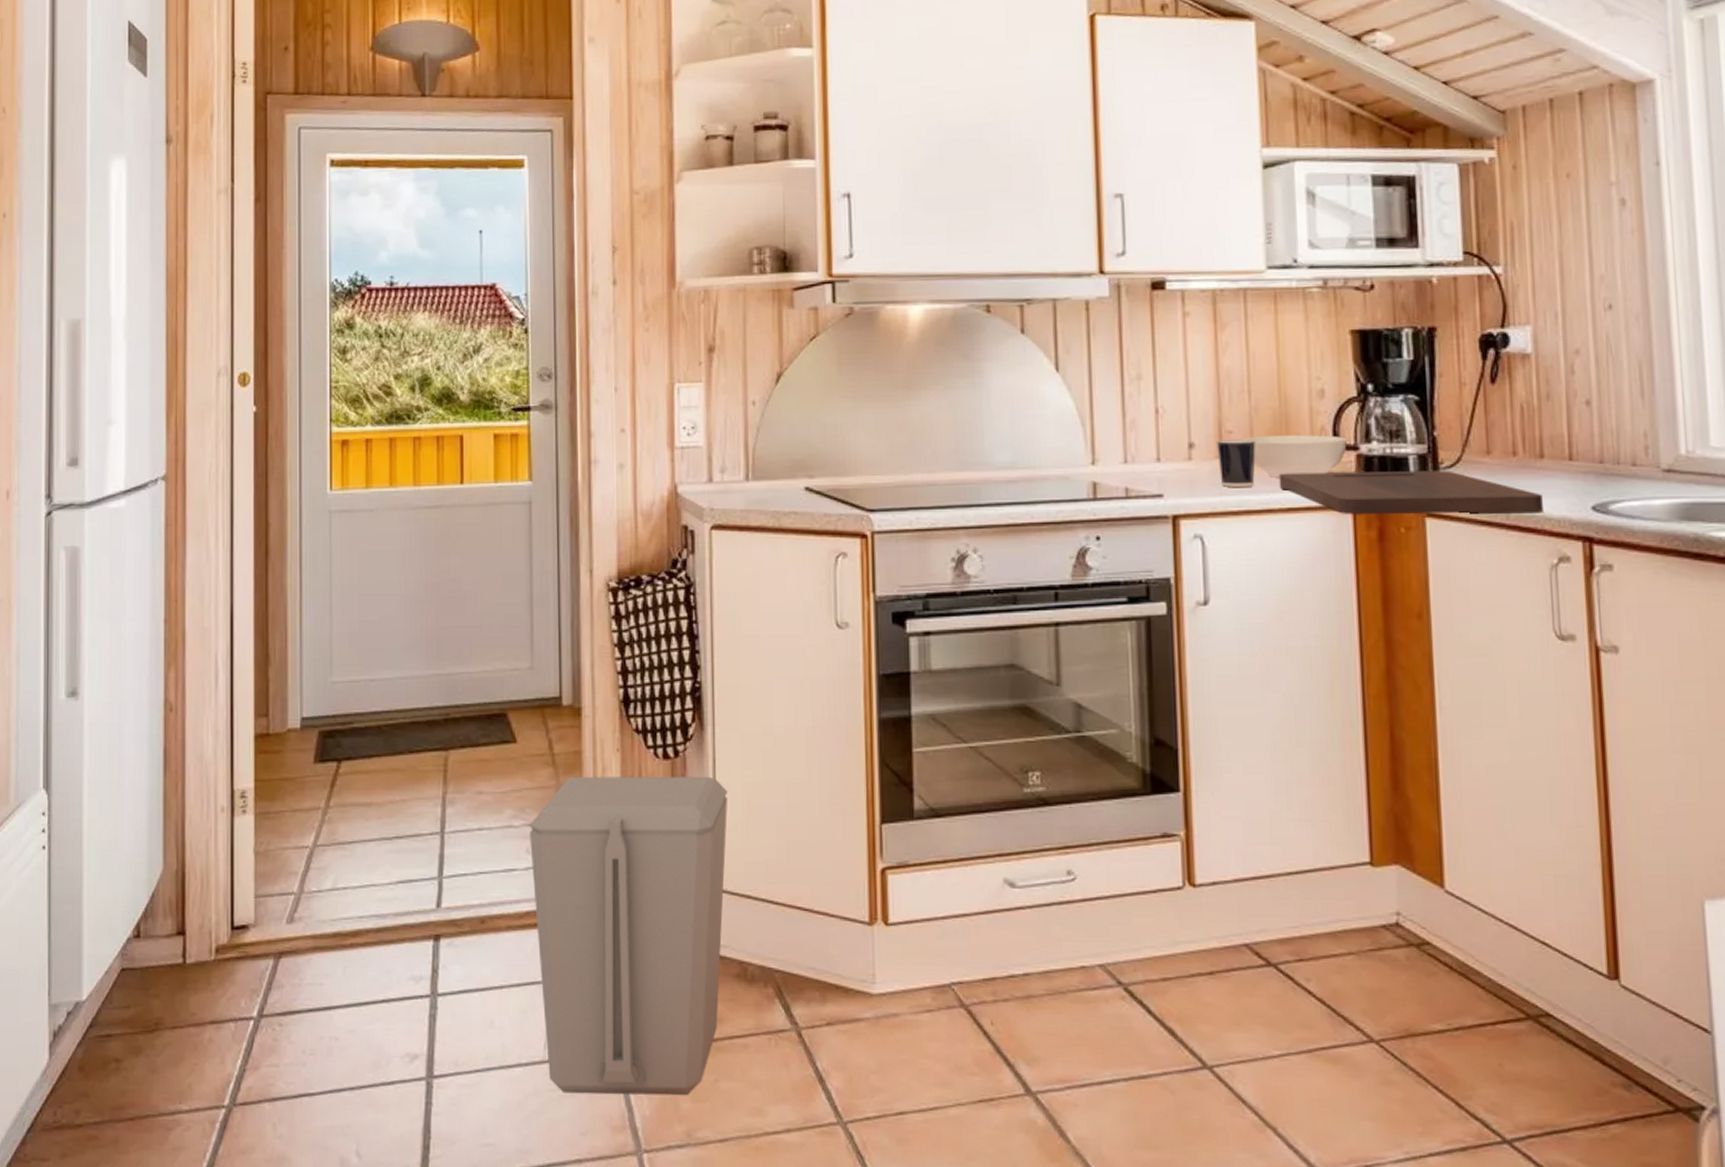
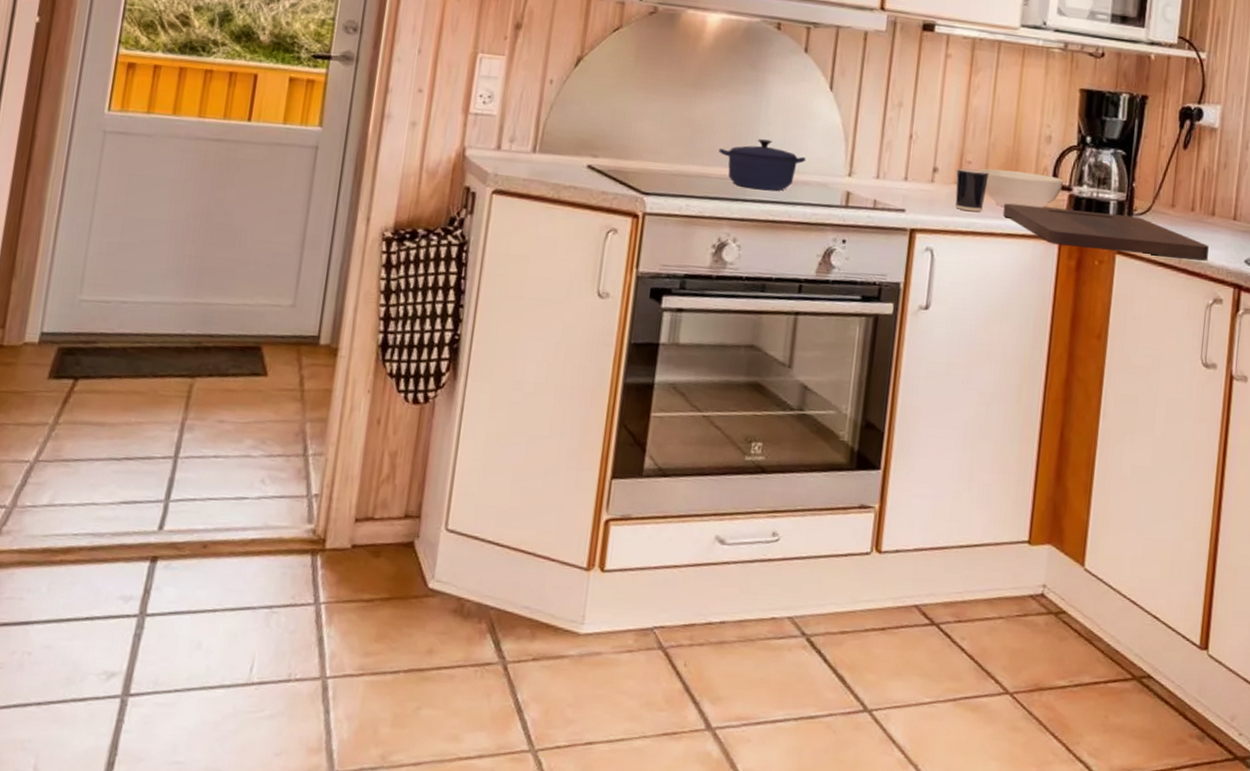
trash bin: present [528,776,728,1096] -> none [251,413,471,721]
cooking pot: none [943,434,1041,492] -> present [719,138,806,191]

